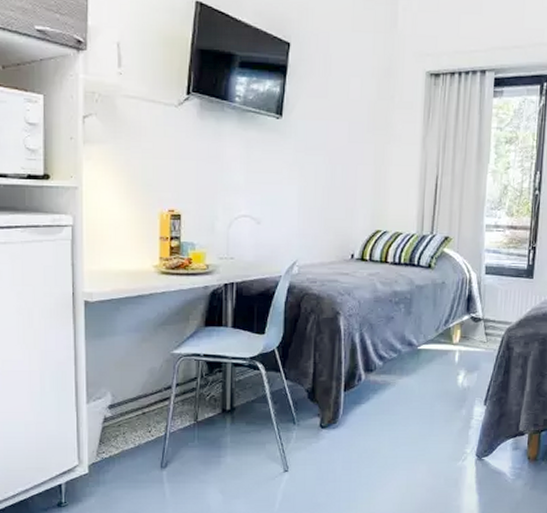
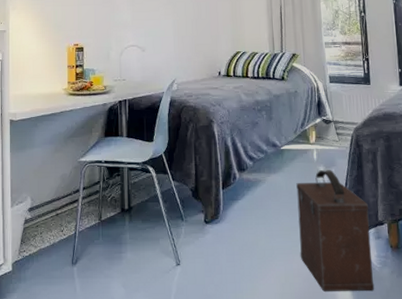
suitcase: none [426,374,510,502] -> present [296,170,375,291]

